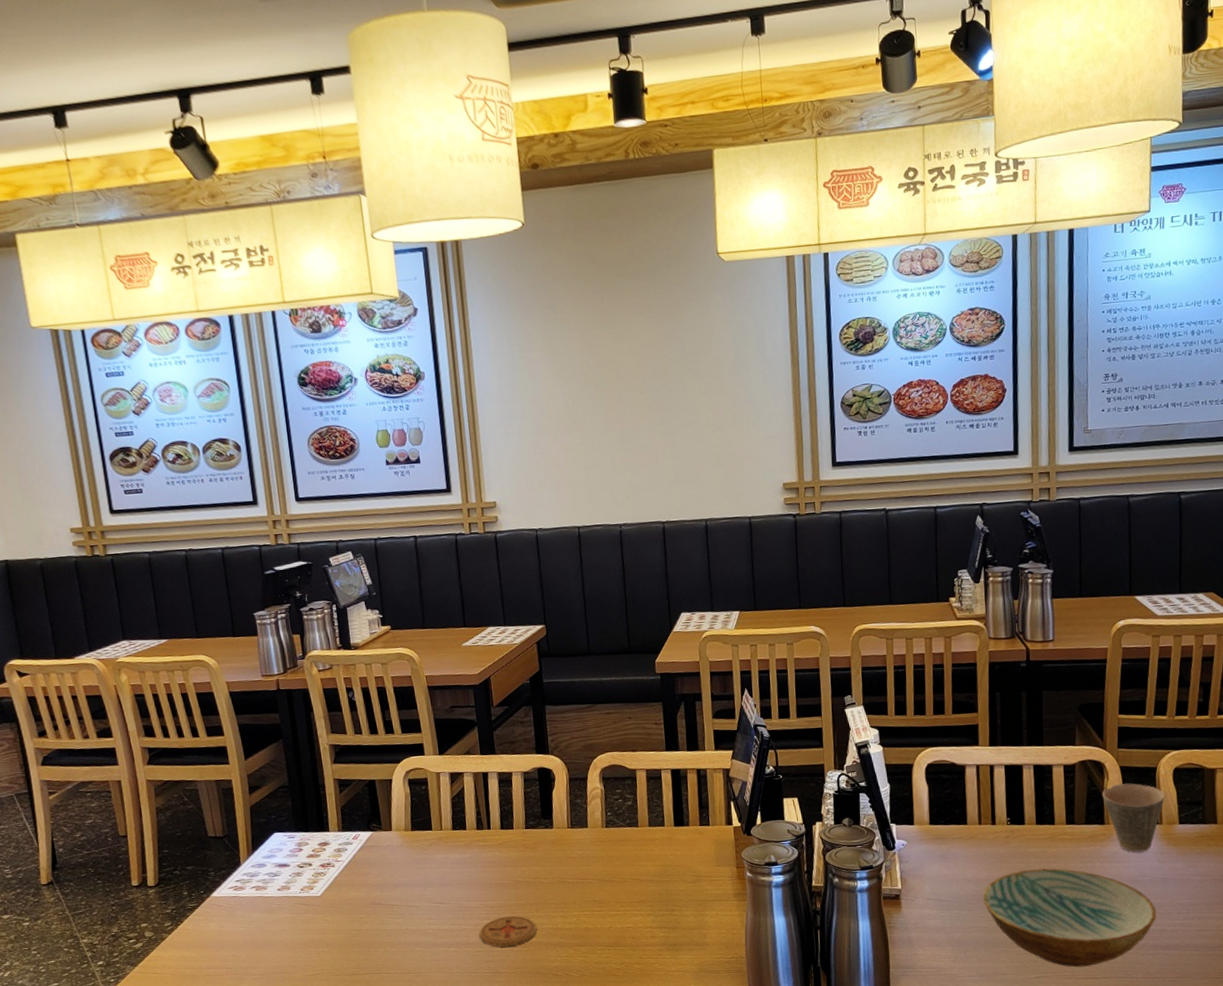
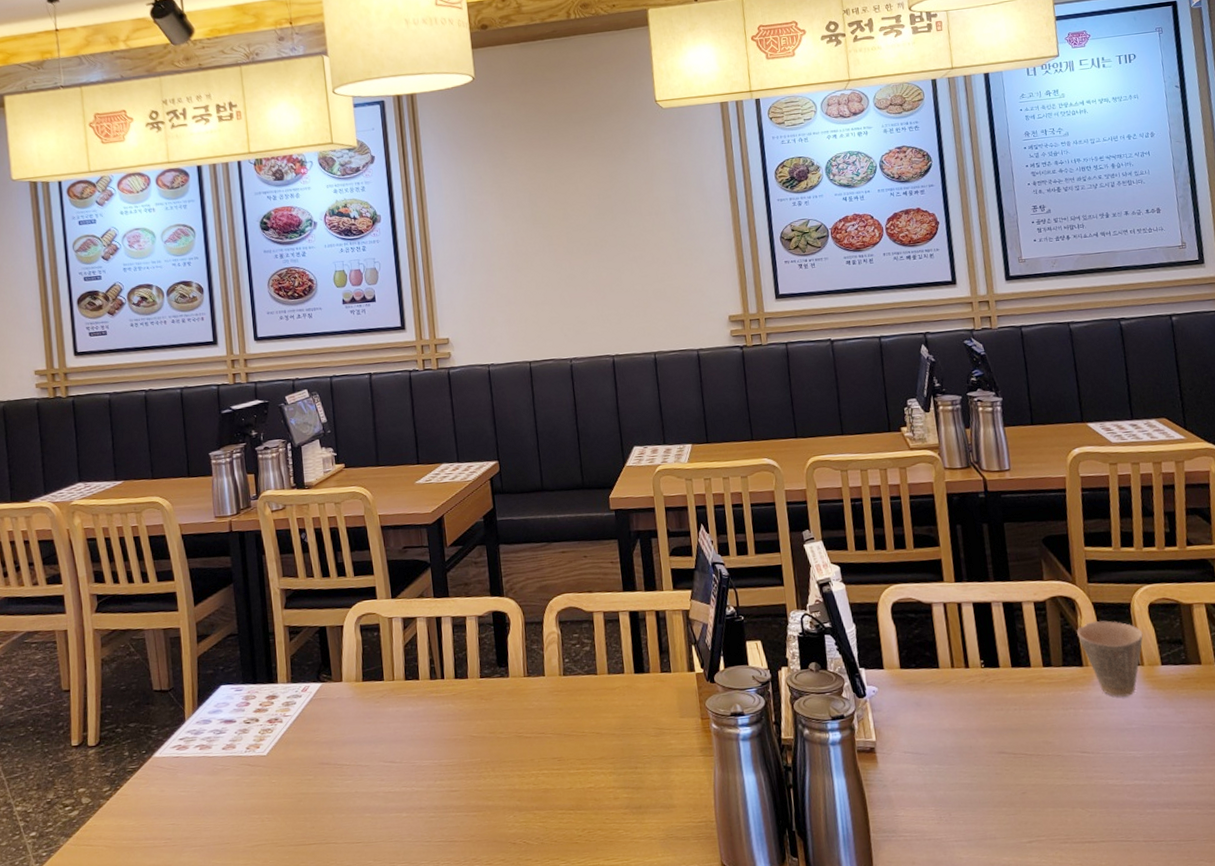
coaster: present [479,915,537,947] -> none [432,775,493,812]
bowl: present [982,868,1157,968] -> none [962,716,1151,830]

